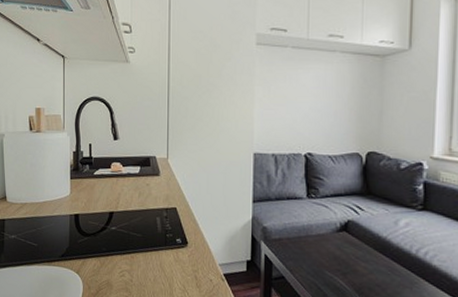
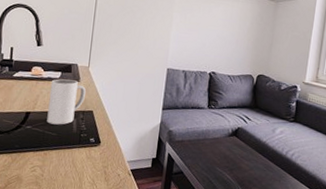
mug: none [130,173,167,225] -> present [47,78,86,125]

